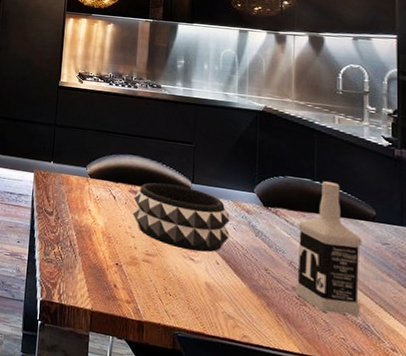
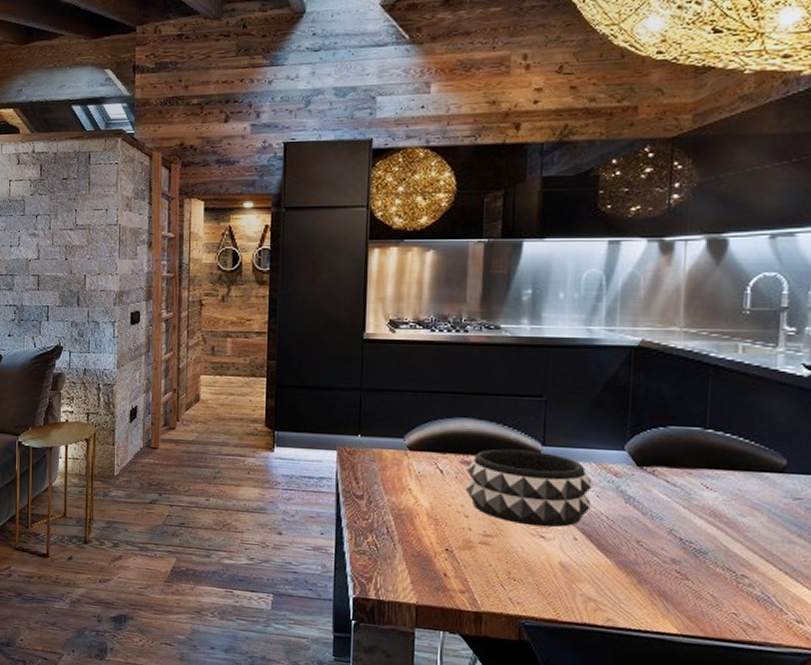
vodka: present [295,181,362,316] -> none [675,429,766,587]

